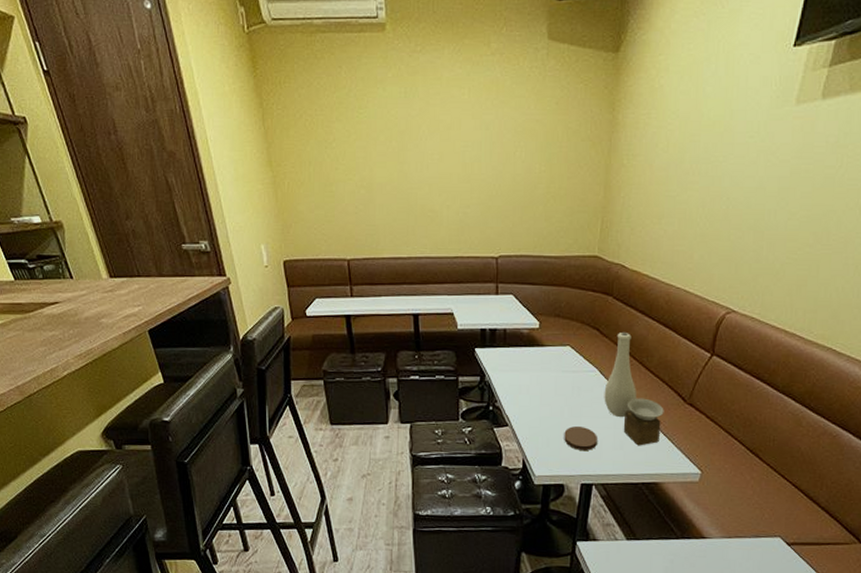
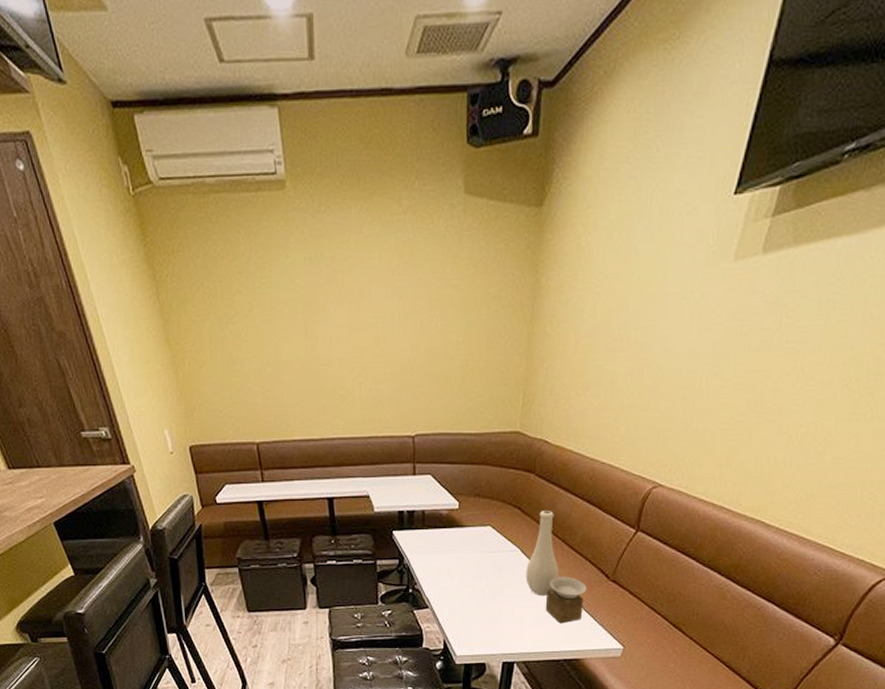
coaster: present [564,425,597,451] -> none [485,605,519,630]

